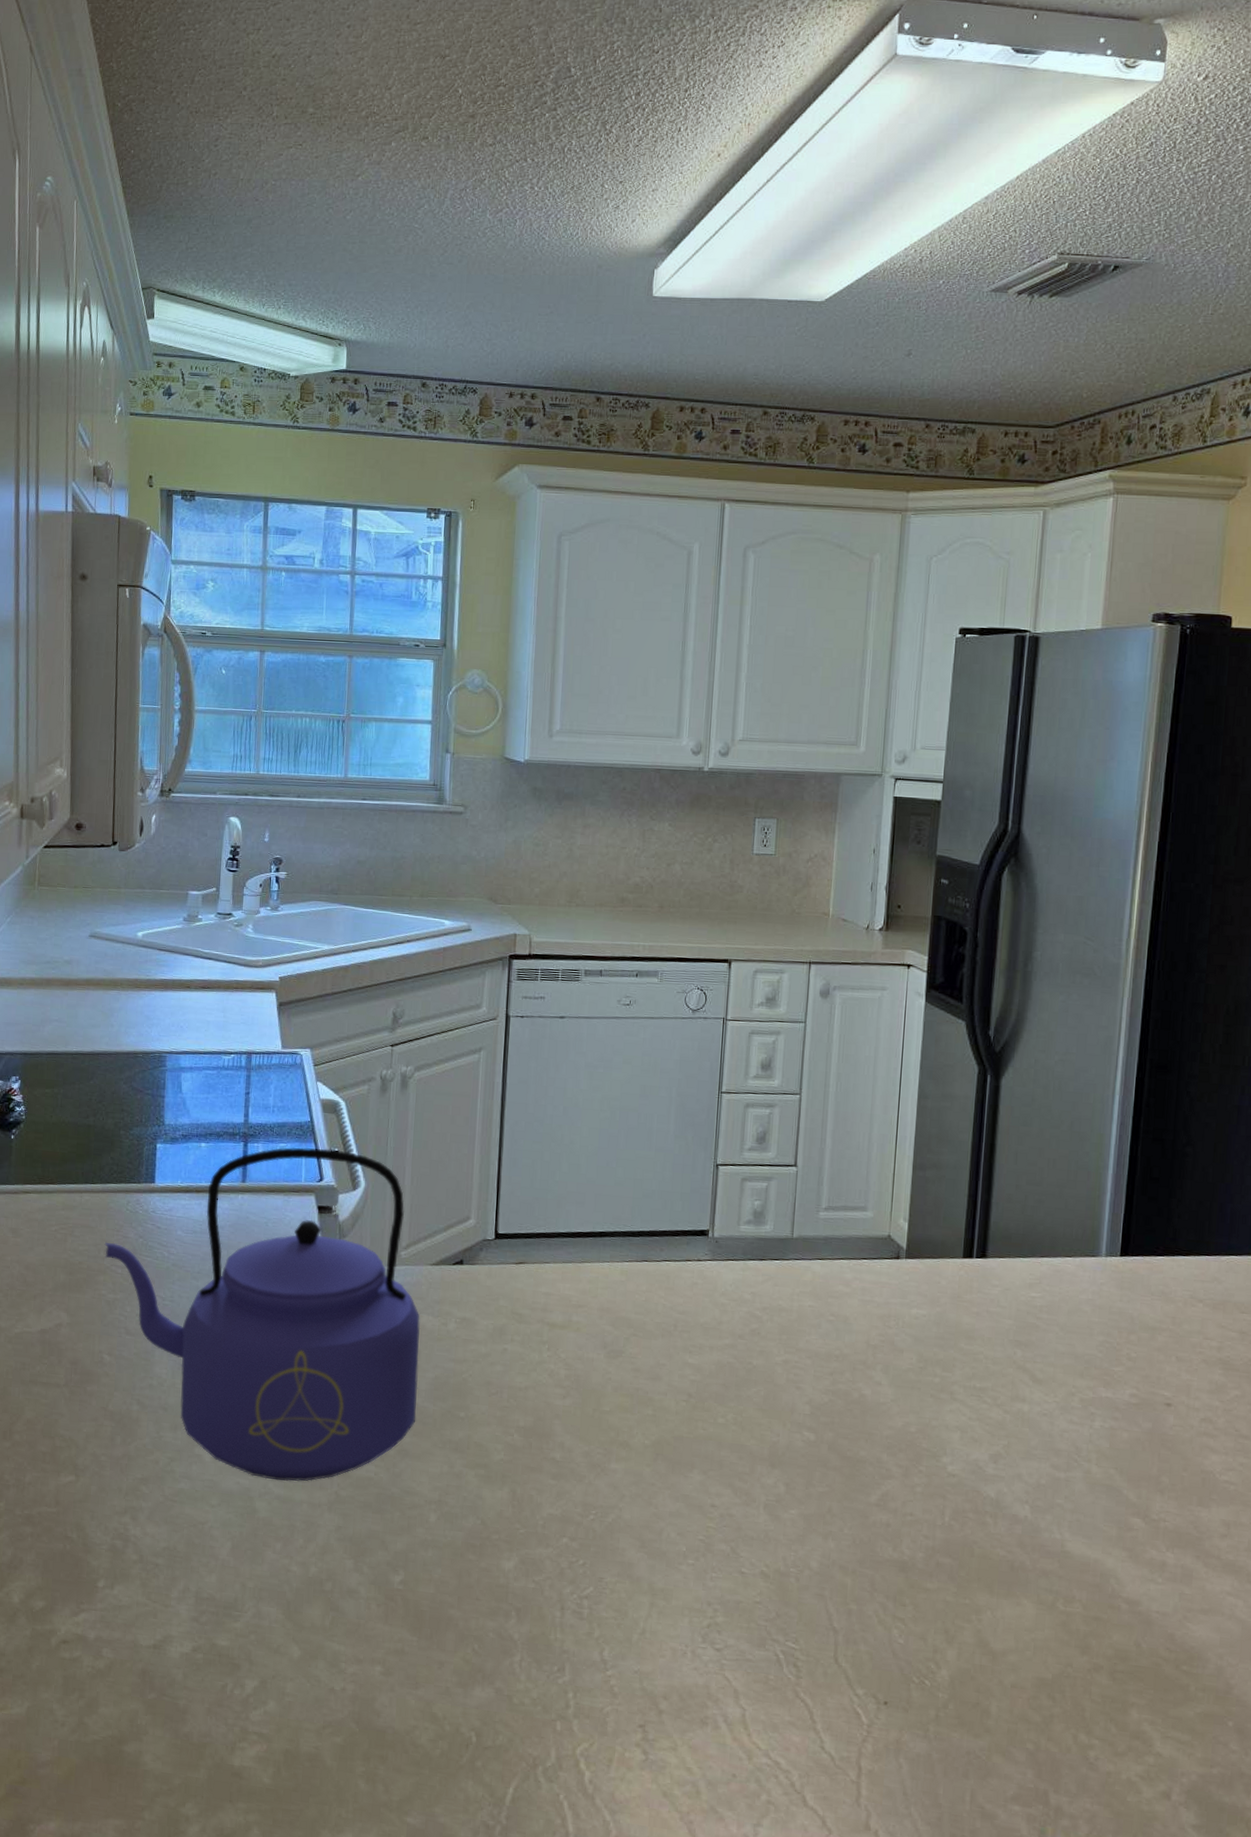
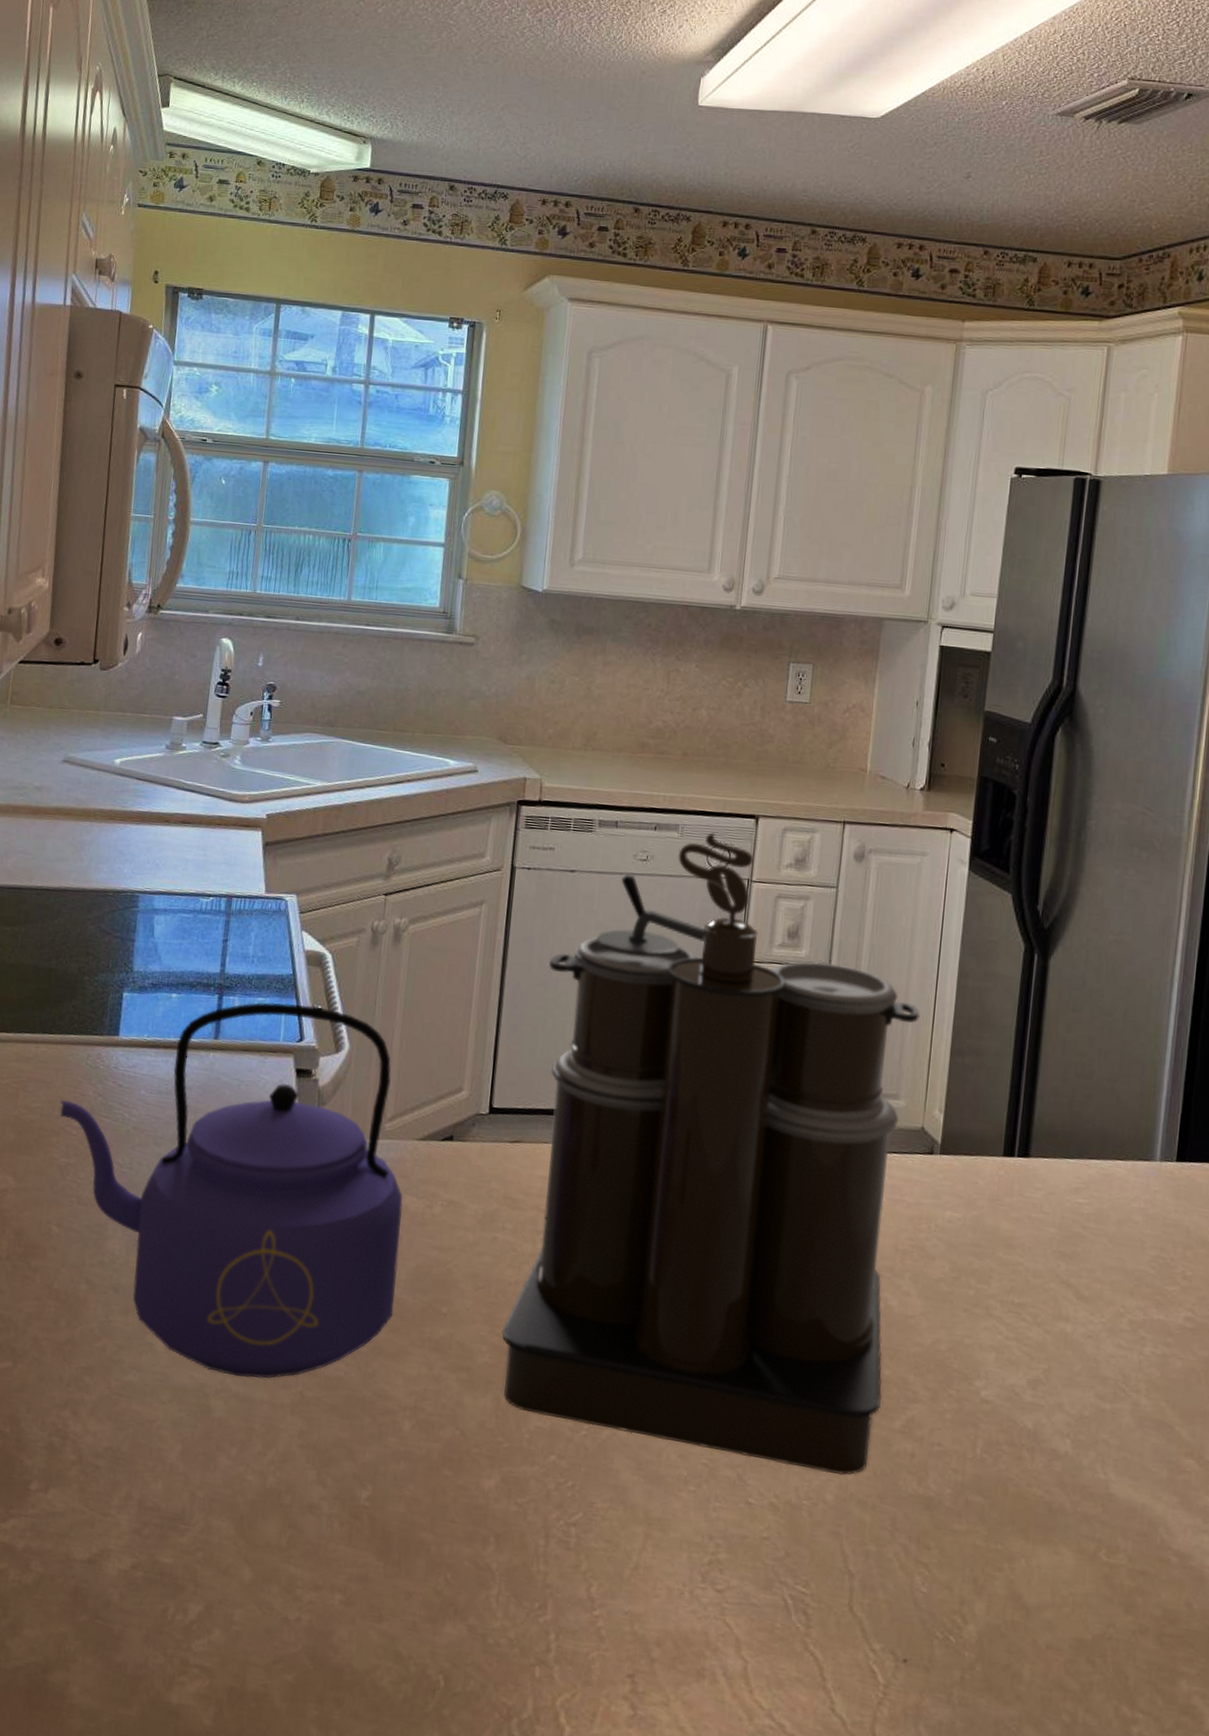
coffee maker: none [514,977,884,1545] -> present [501,832,920,1476]

